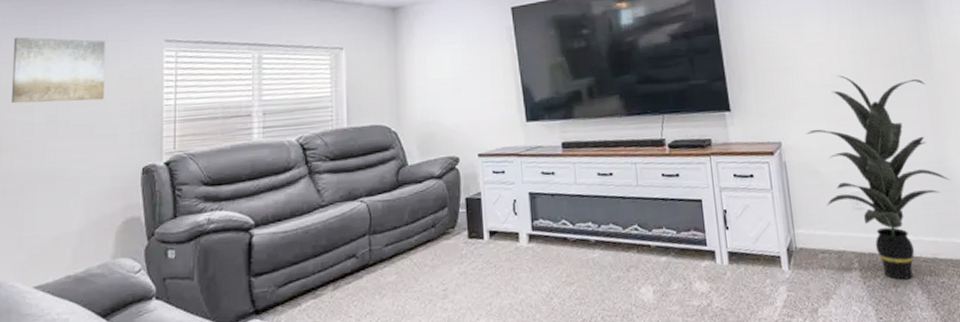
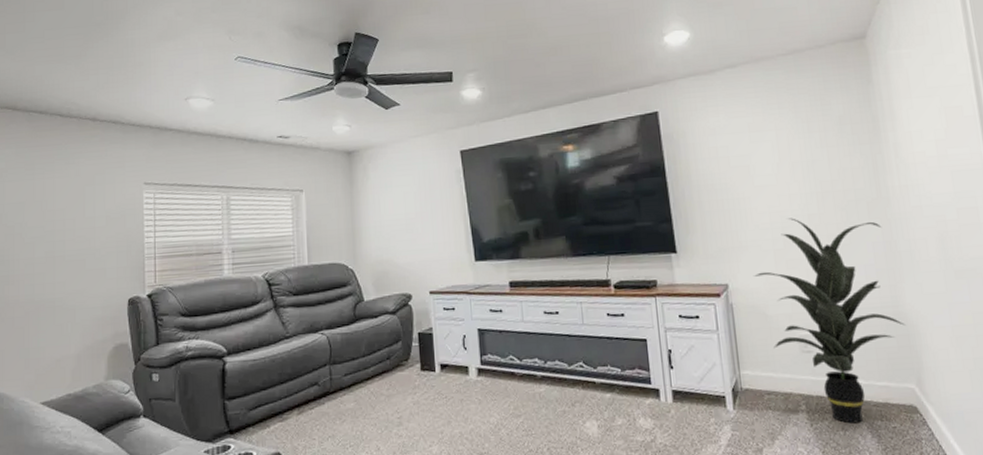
wall art: present [11,37,105,104] -> none [15,180,93,240]

